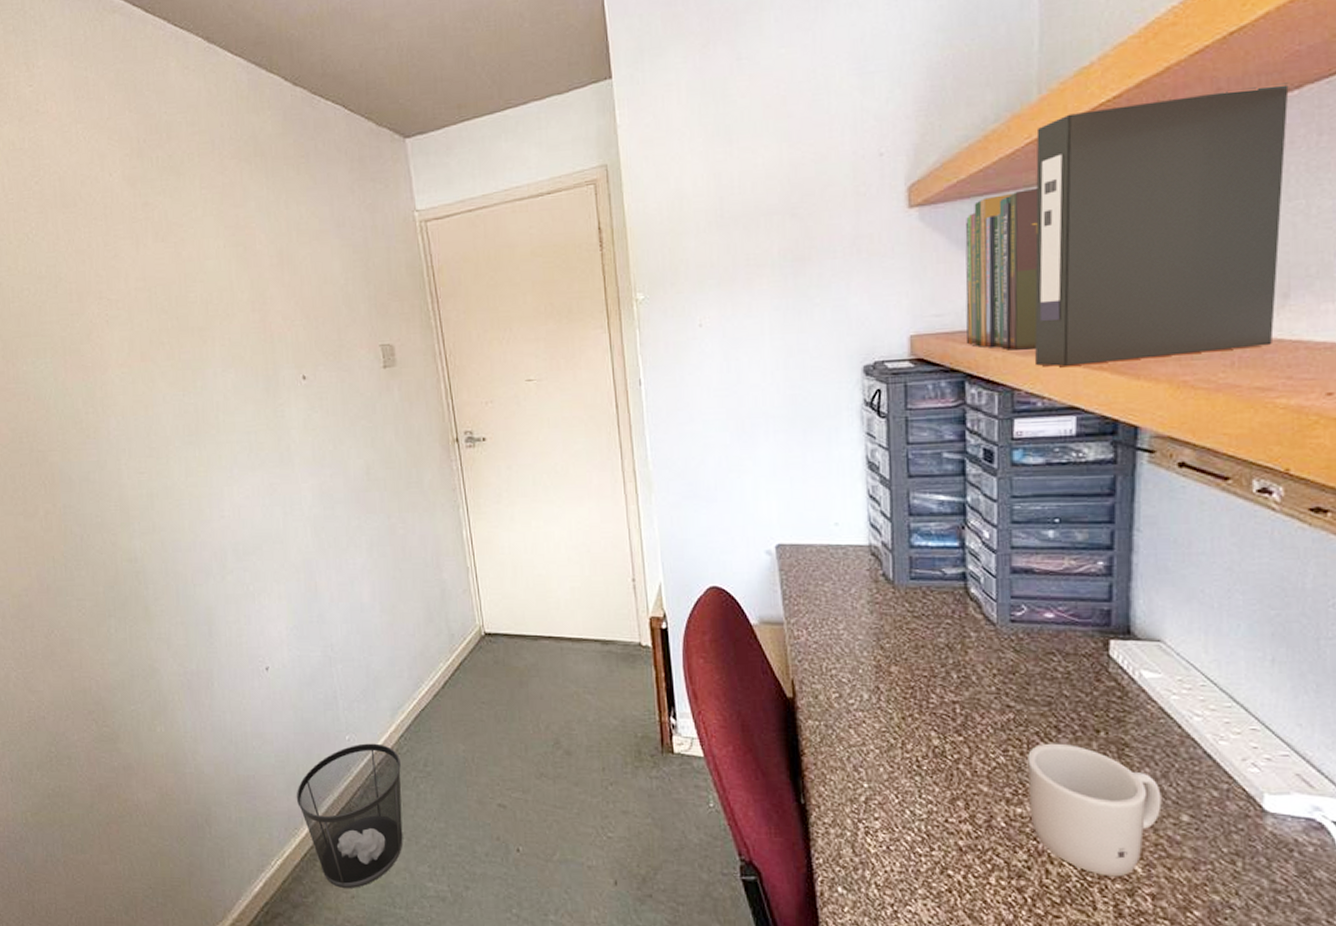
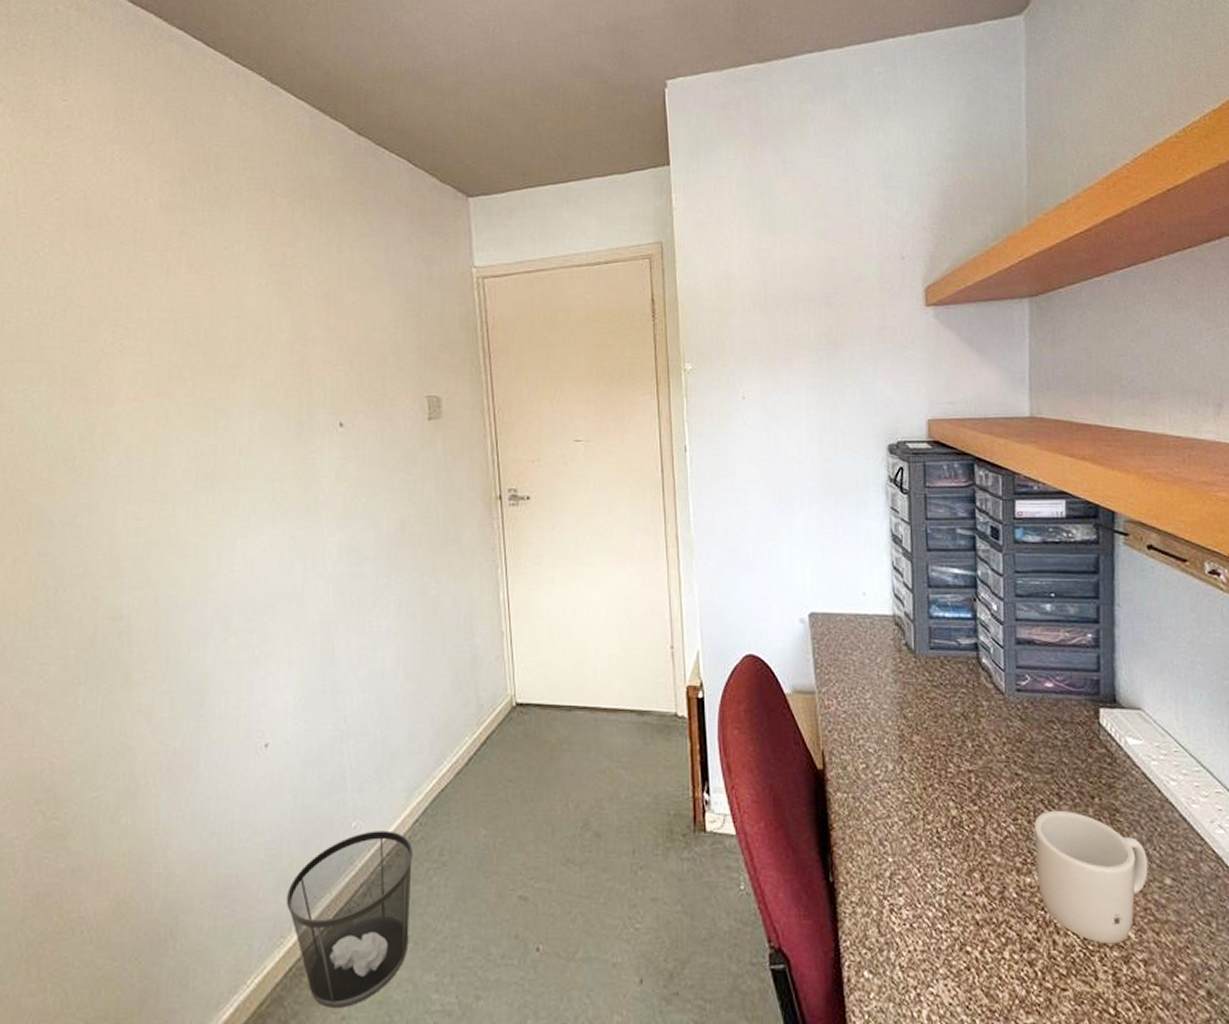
books: present [965,187,1039,350] -> none [972,298,1032,438]
binder: present [1034,83,1289,368] -> none [1027,233,1213,456]

